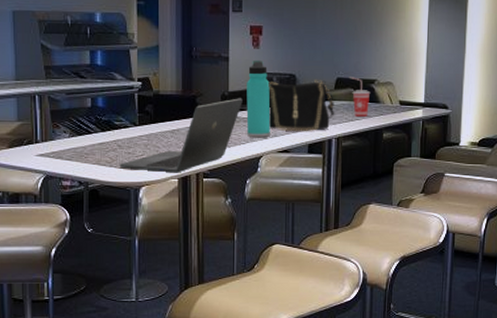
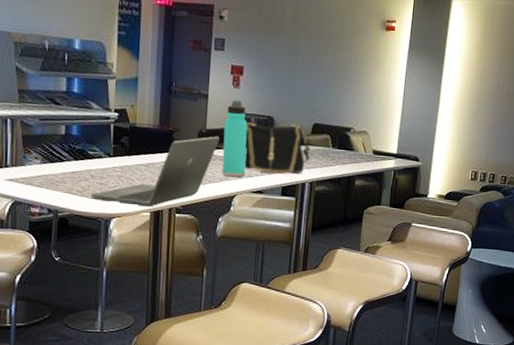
beverage cup: present [349,77,371,117] -> none [325,123,346,163]

